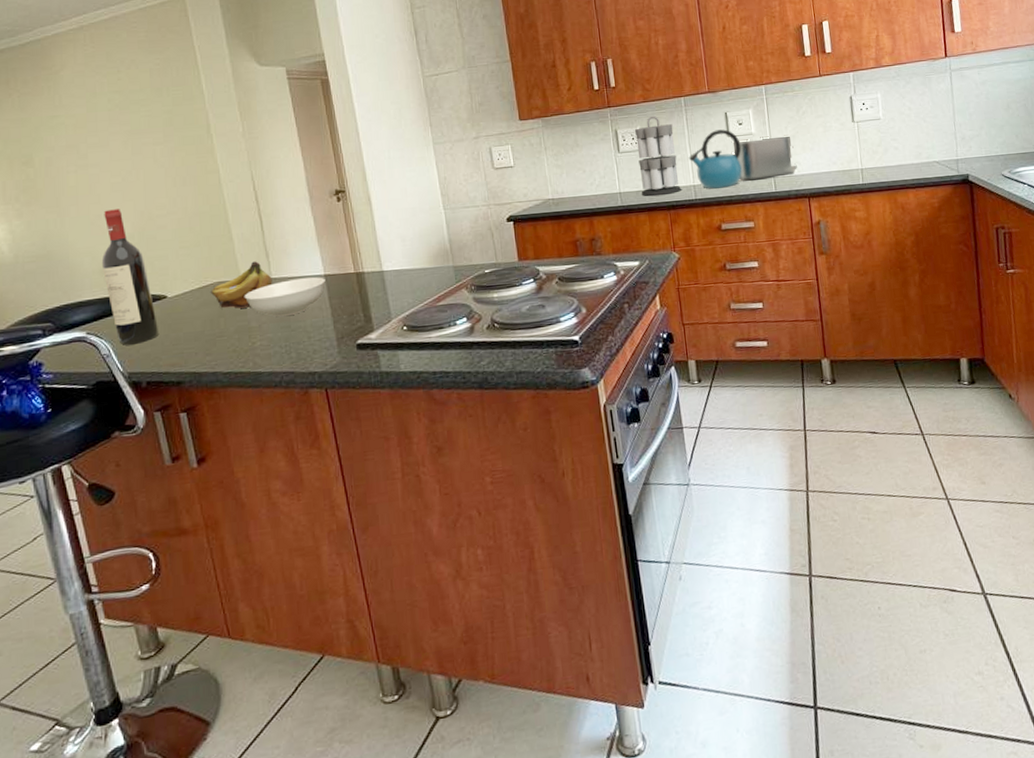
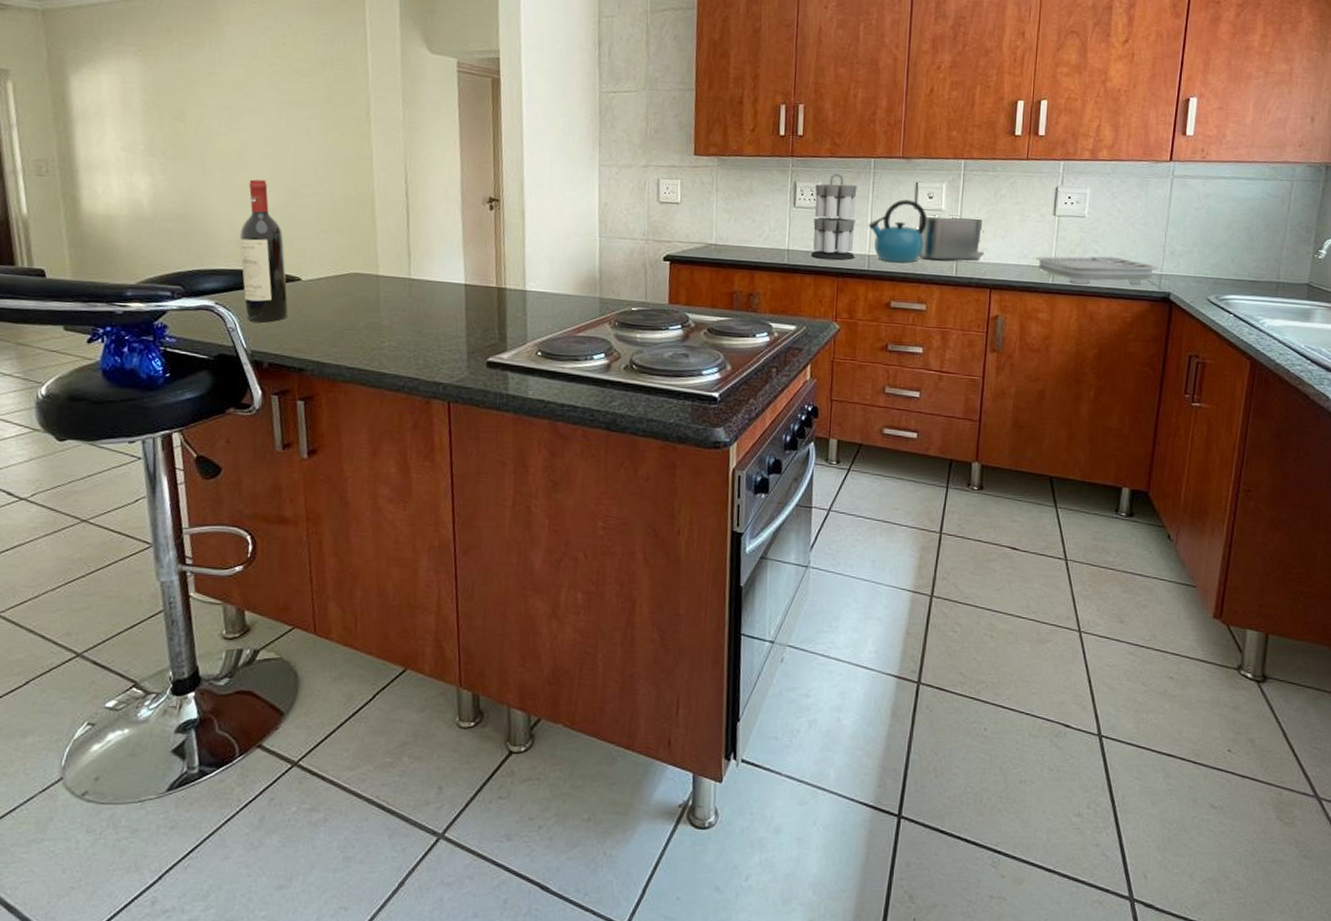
fruit: present [210,261,272,309] -> none [345,258,411,305]
bowl: present [244,277,326,318] -> none [379,283,465,321]
dish rack: none [844,150,954,181] -> present [1035,256,1159,286]

